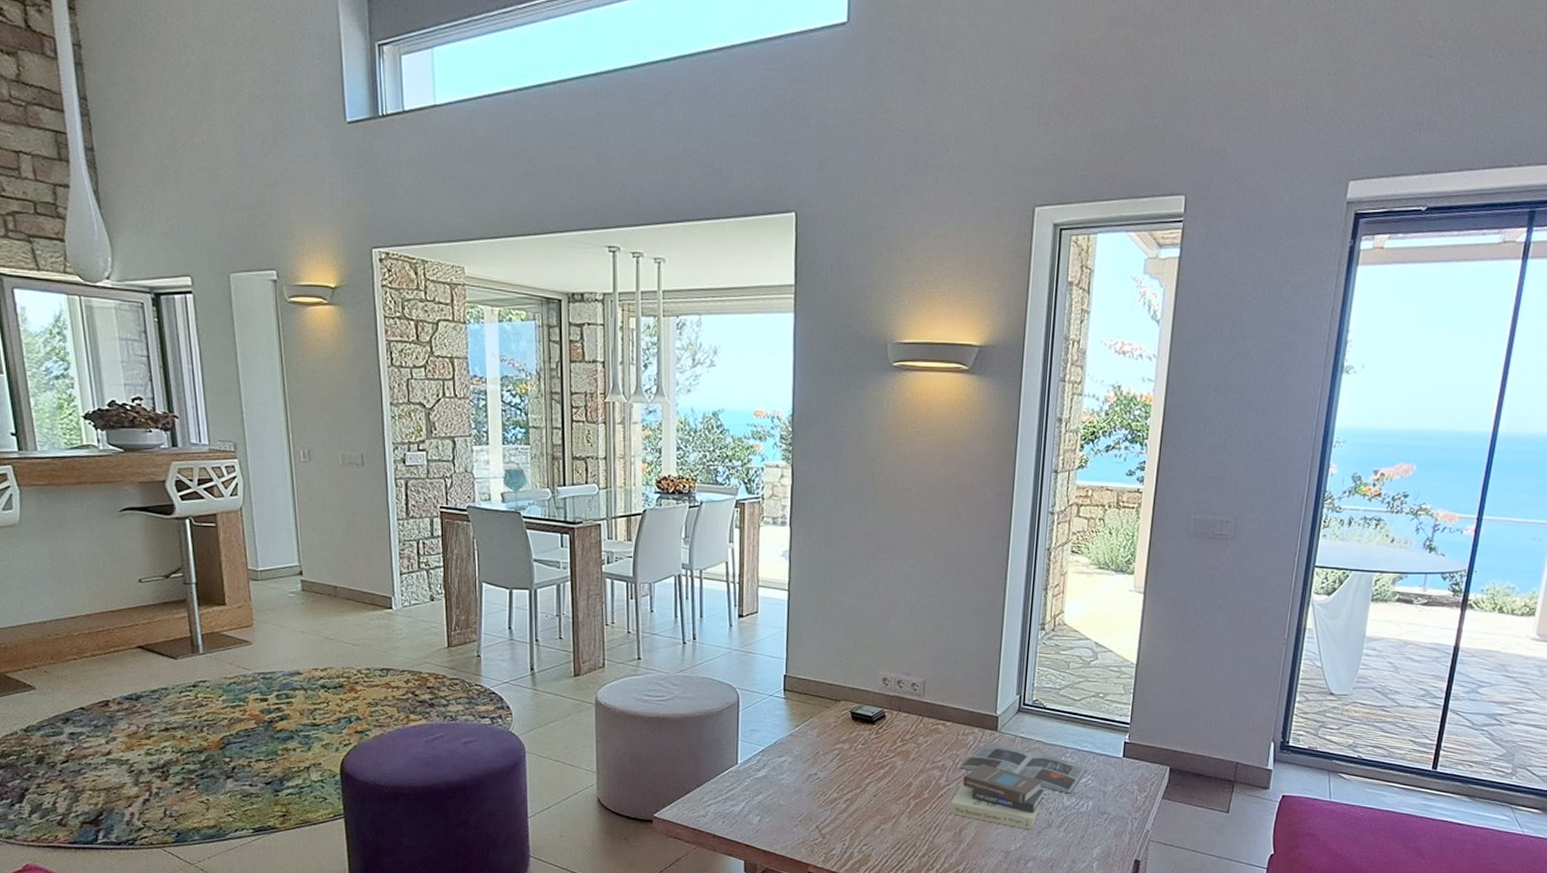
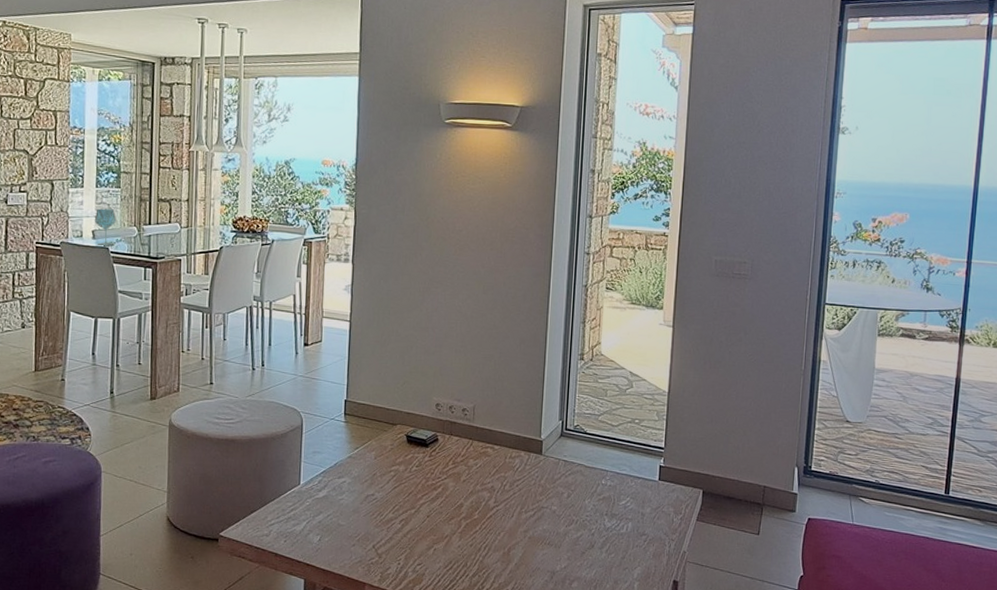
books: present [949,764,1045,830] -> none [498,486,587,551]
magazine: present [961,745,1088,794] -> none [508,467,626,516]

